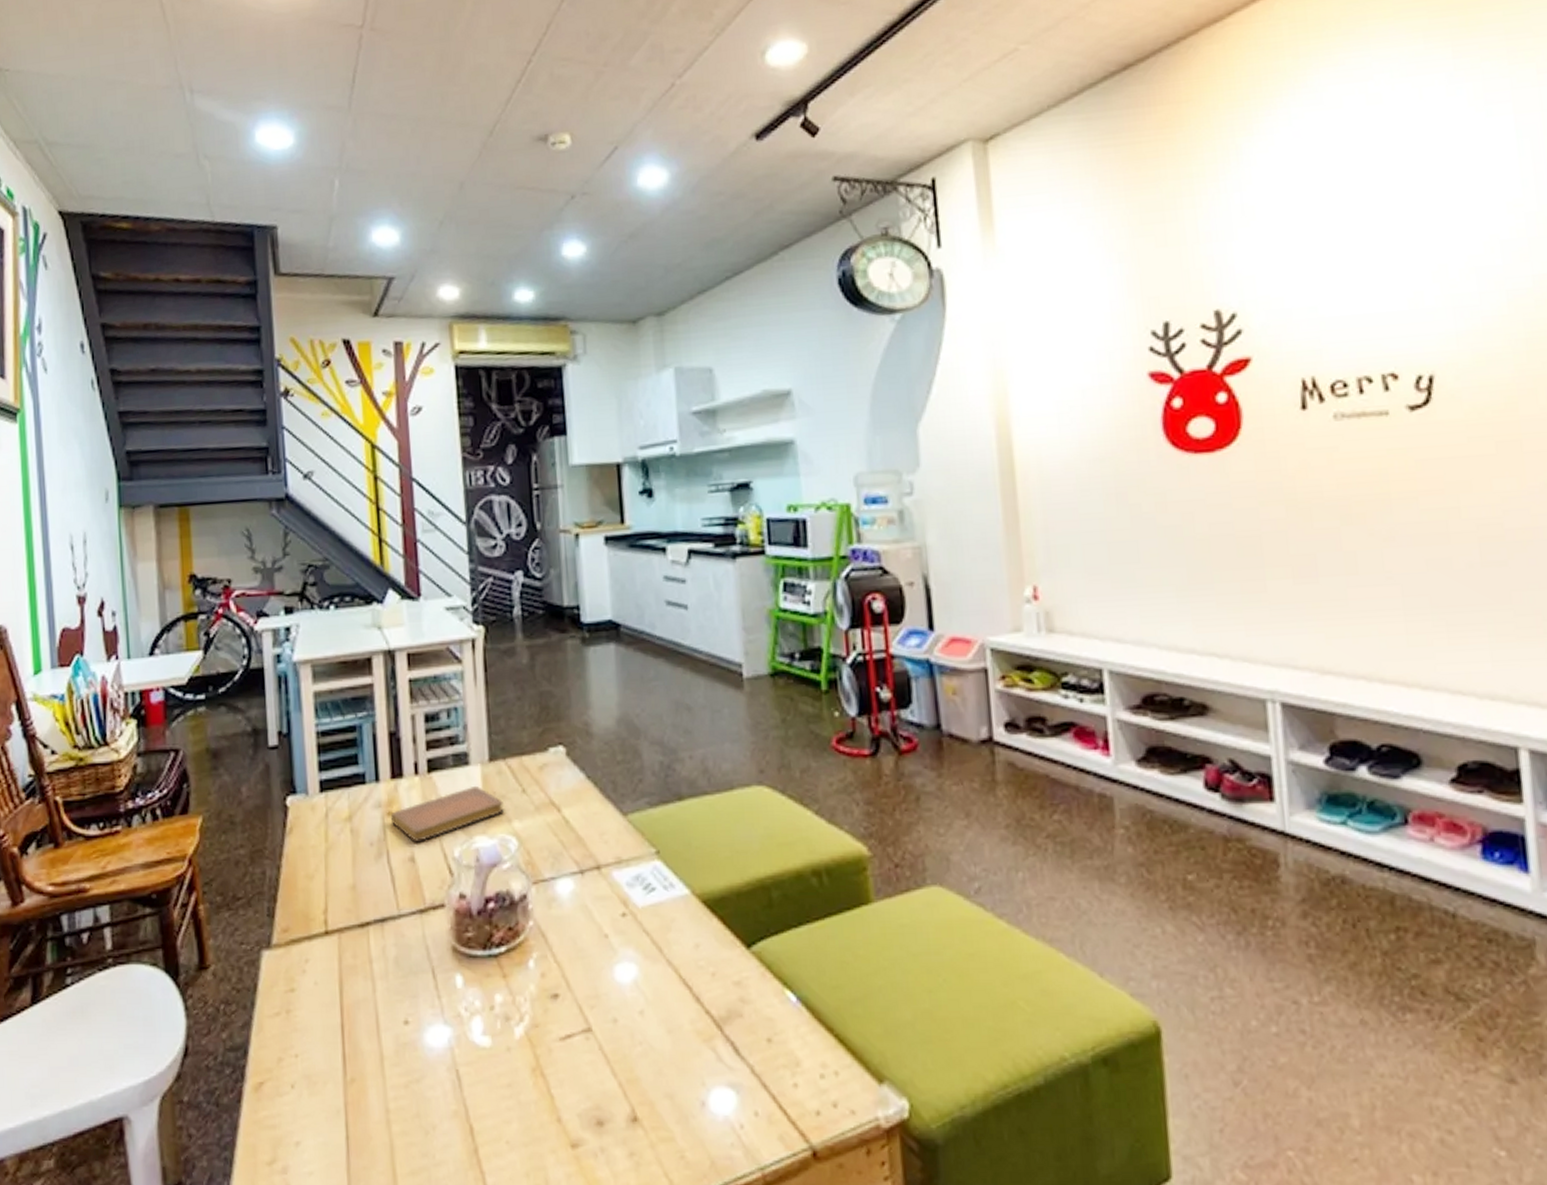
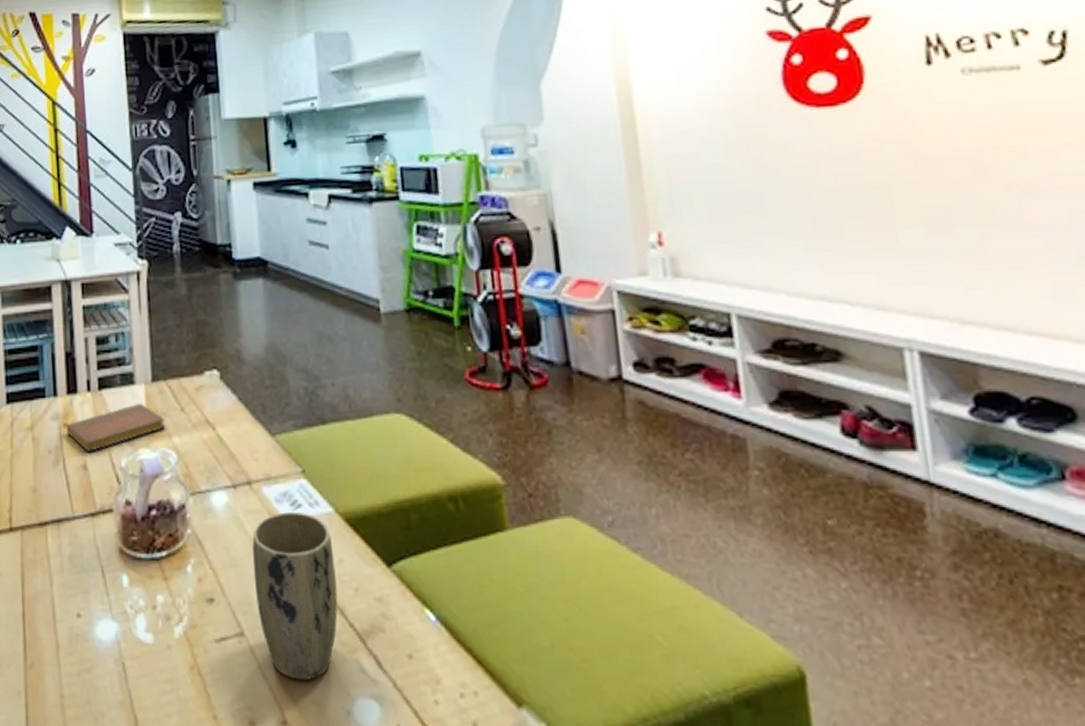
plant pot: none [601,895,693,1074] -> present [252,511,338,681]

